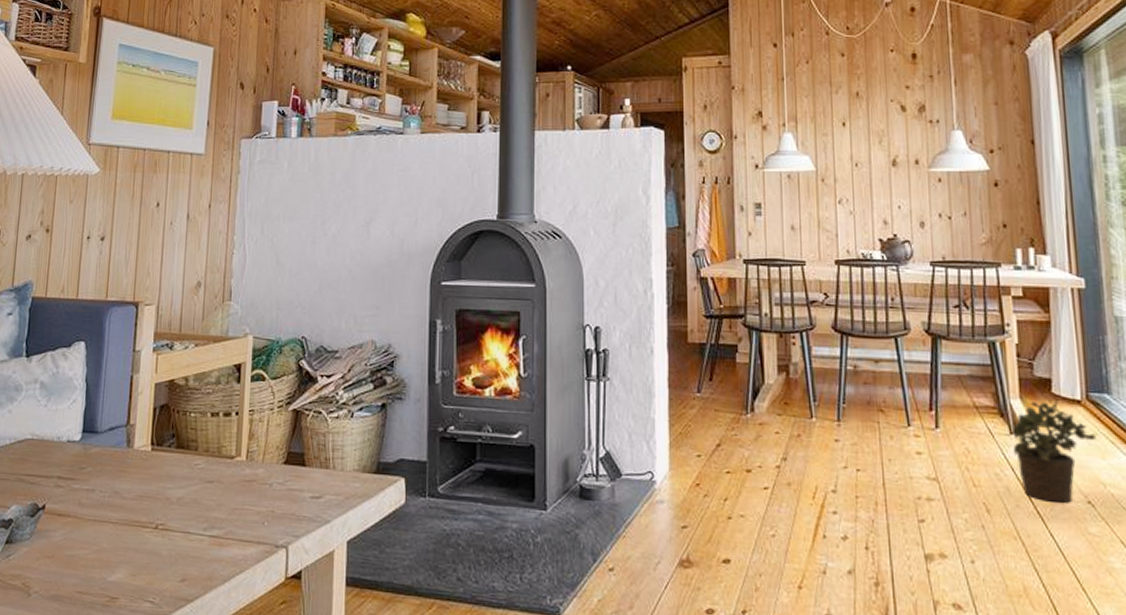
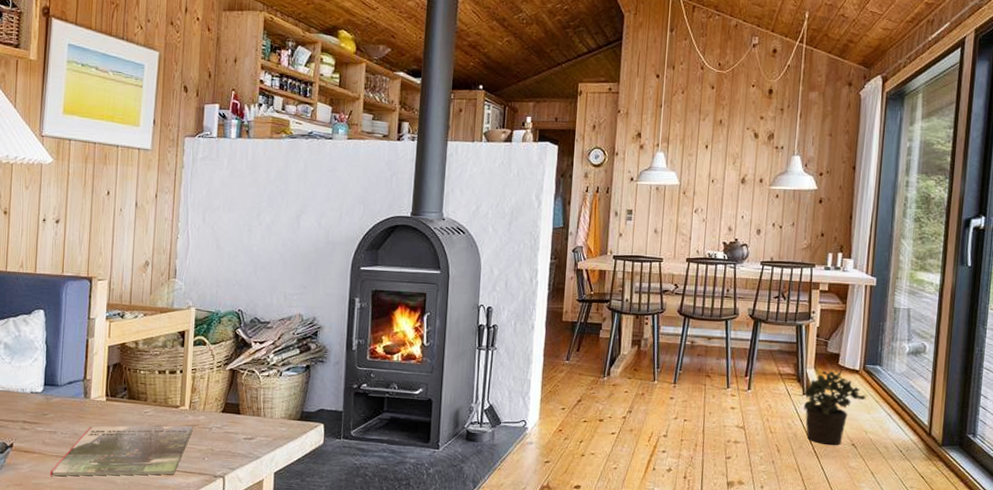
magazine: none [86,481,251,546] -> present [50,425,193,476]

